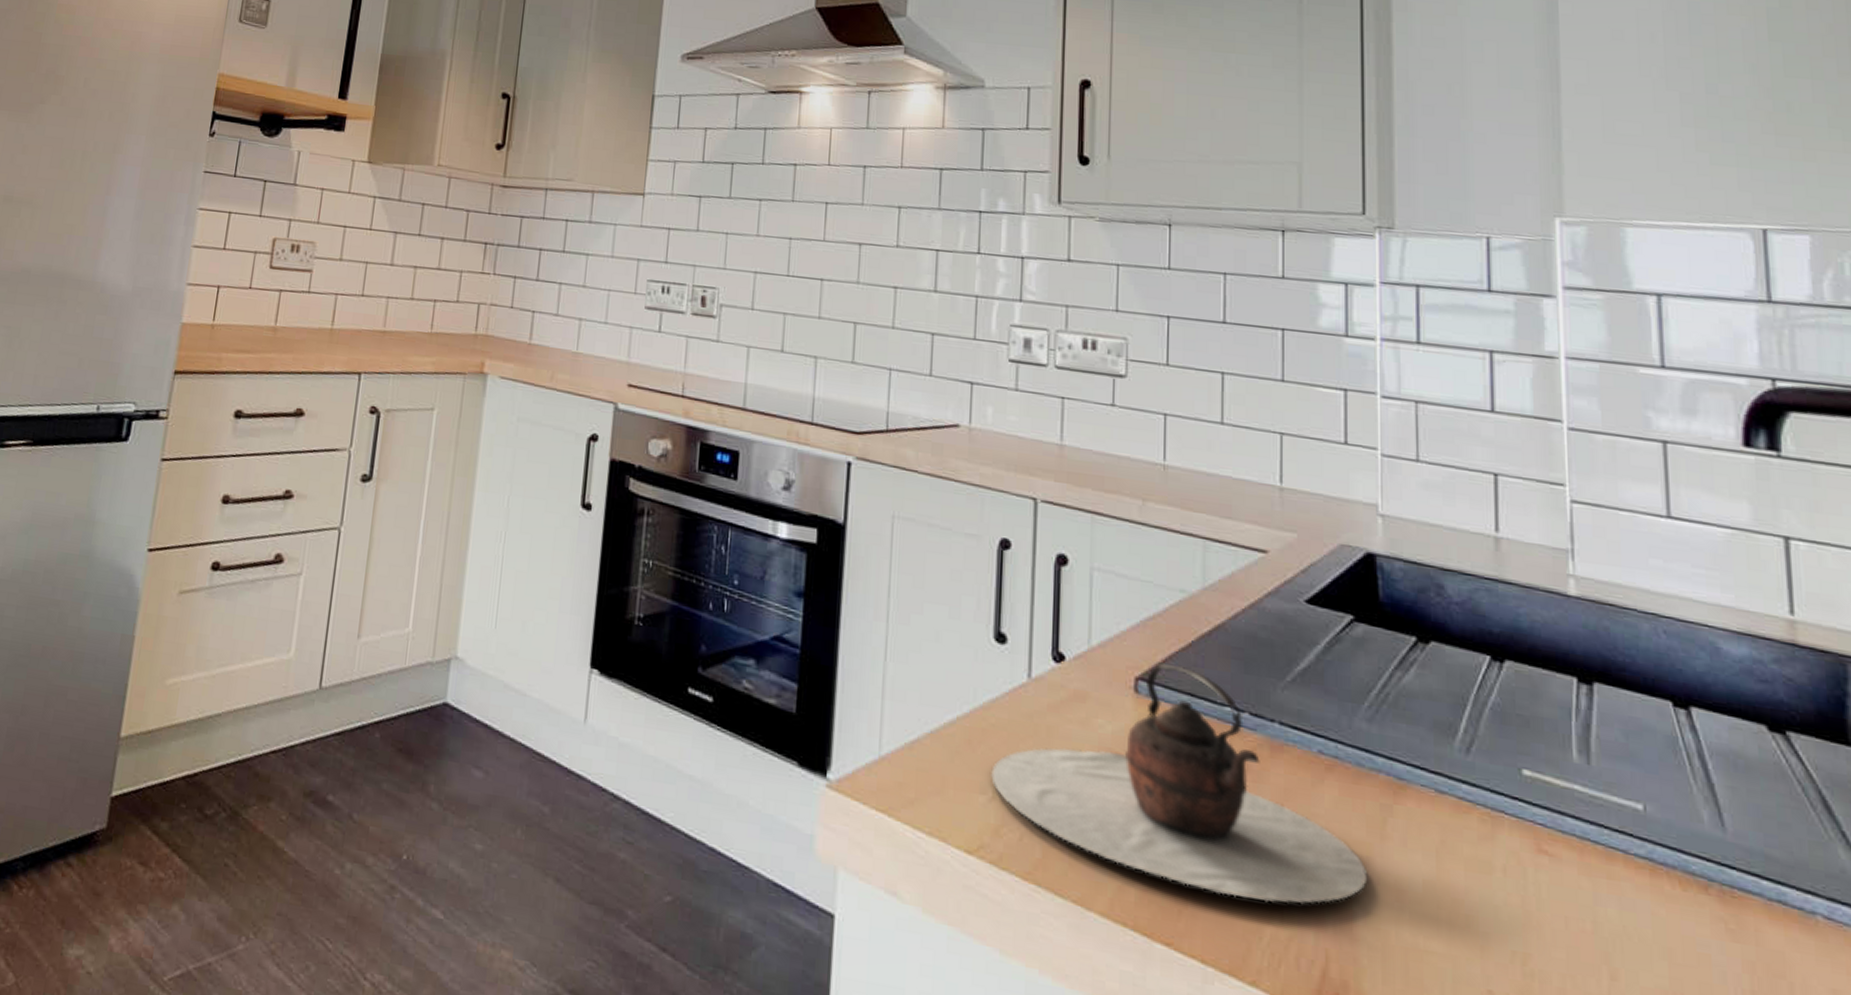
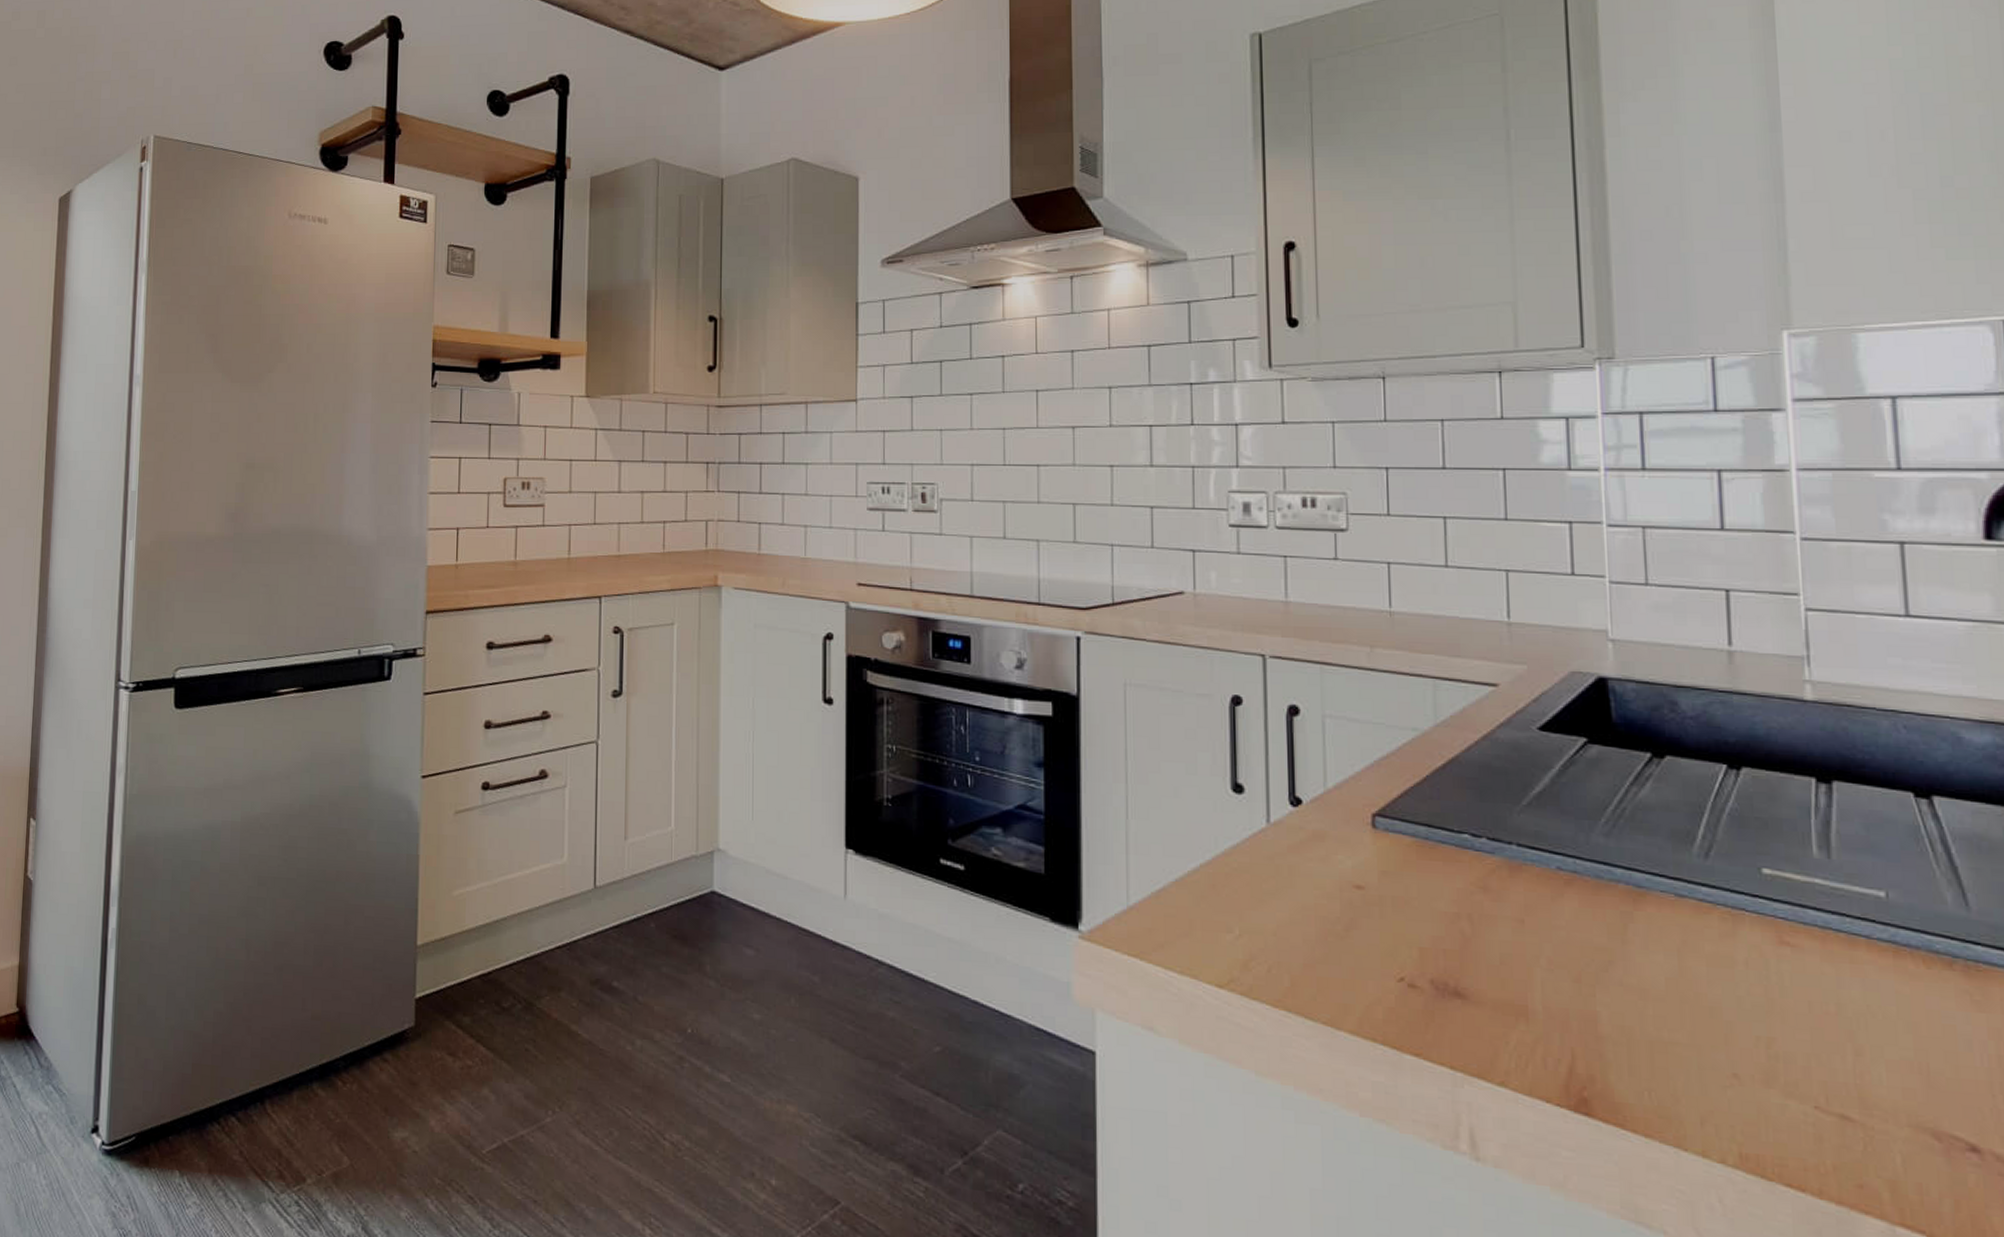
teapot: present [991,662,1368,905] -> none [1237,798,1611,1010]

